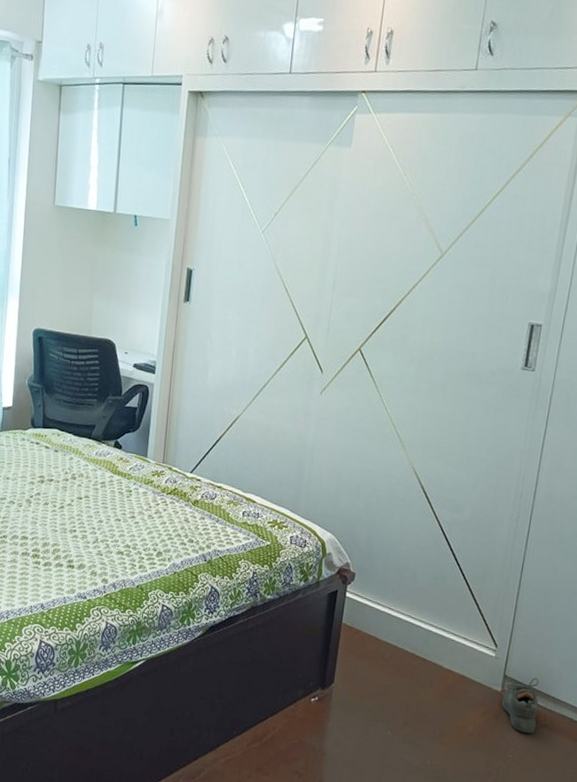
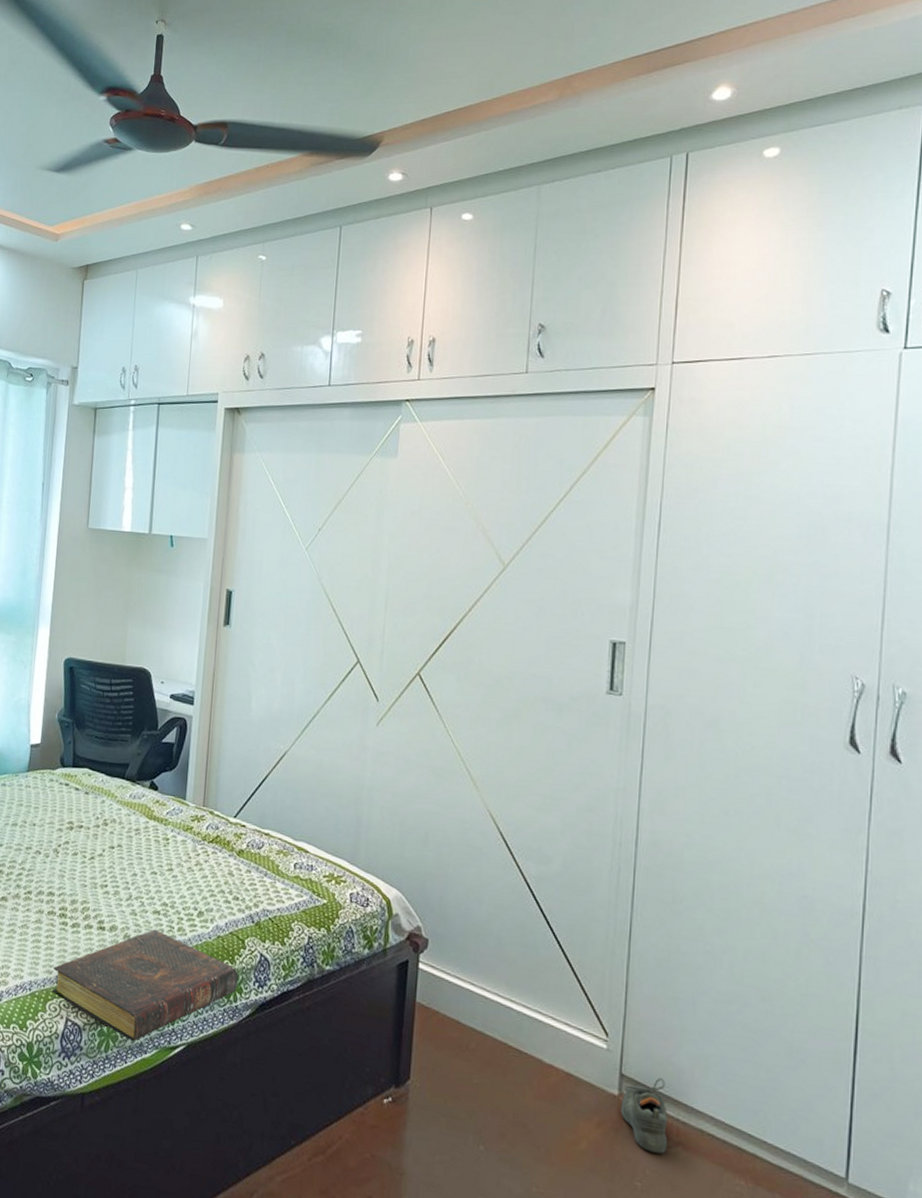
book: none [27,567,192,659] -> present [51,929,239,1043]

